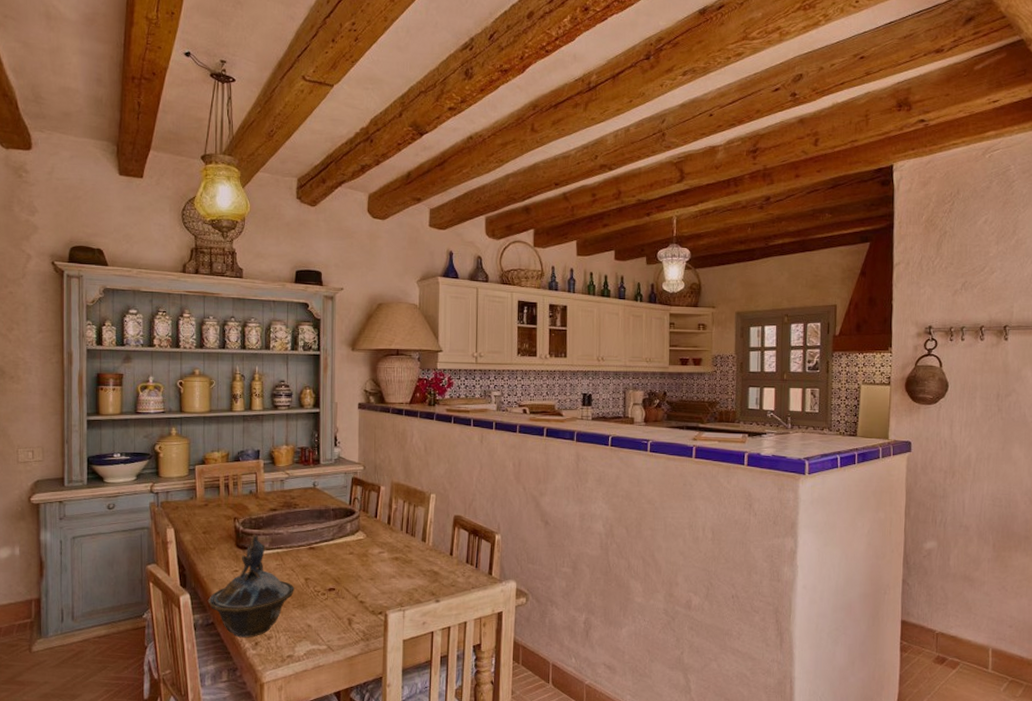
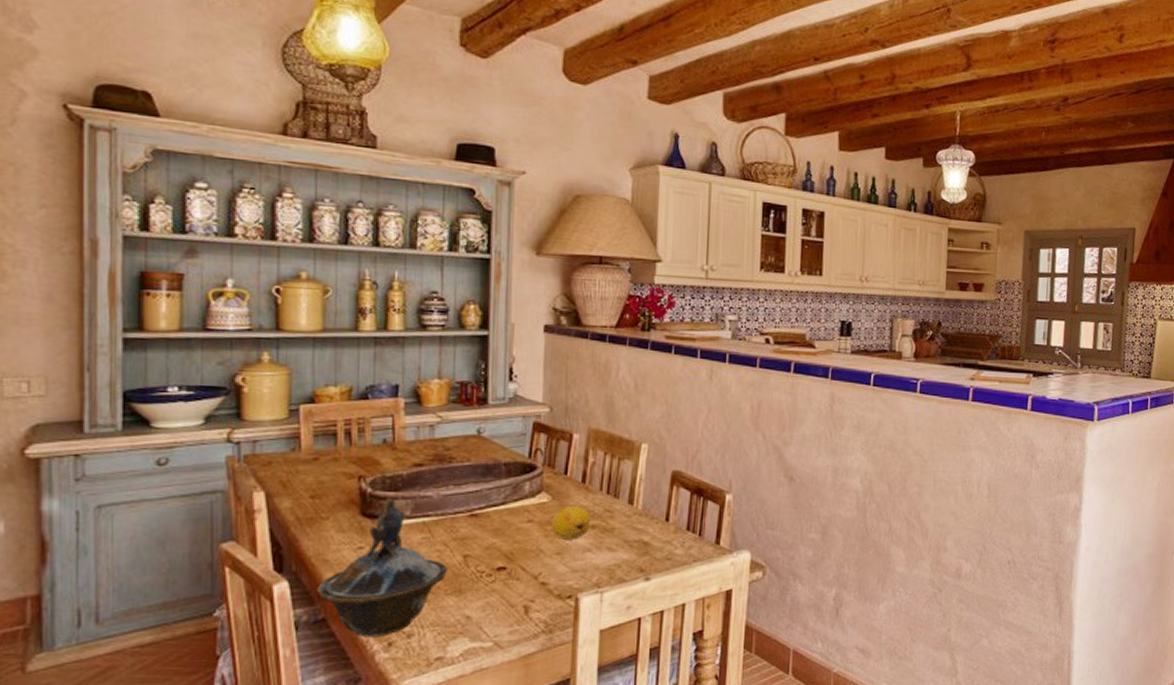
fruit: none [367,542,395,568] -> present [552,506,591,540]

